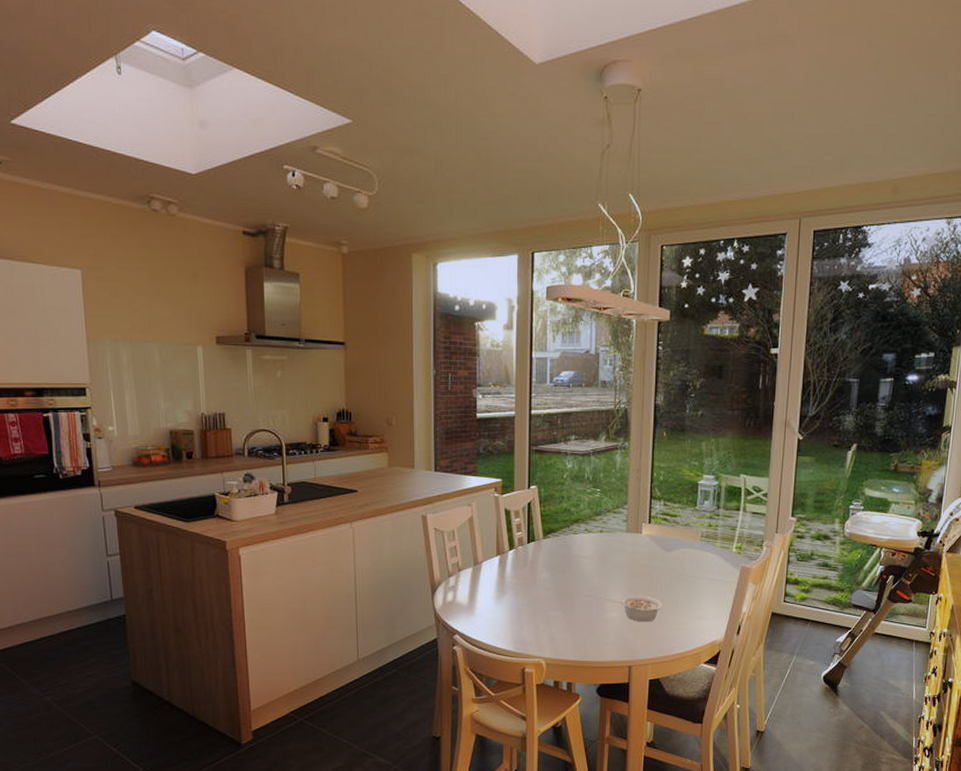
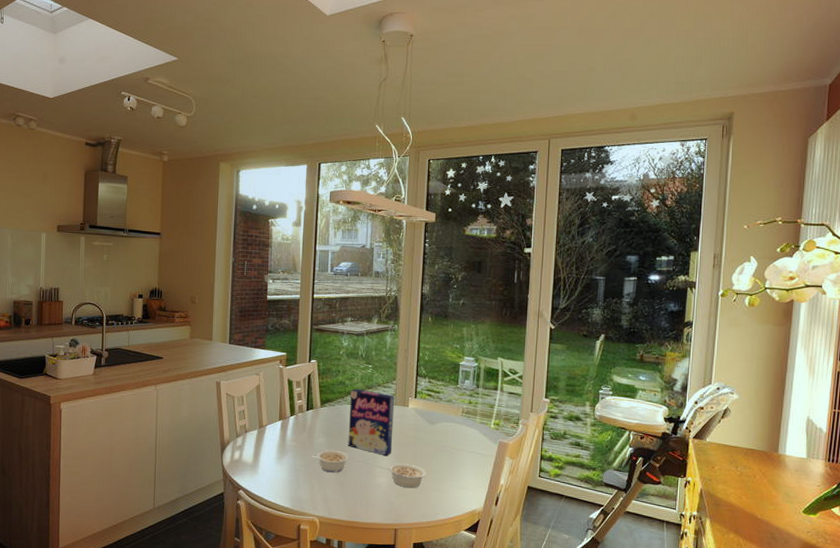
legume: none [534,585,577,610] -> present [311,449,349,473]
cereal box: none [575,515,626,589] -> present [348,388,394,456]

